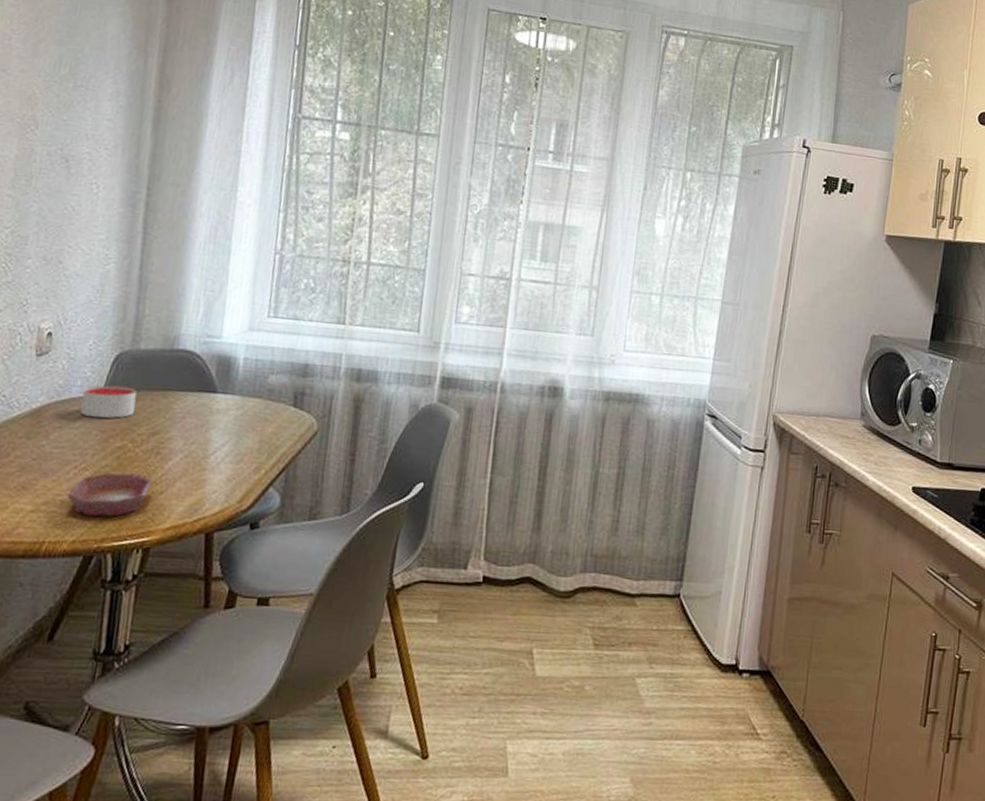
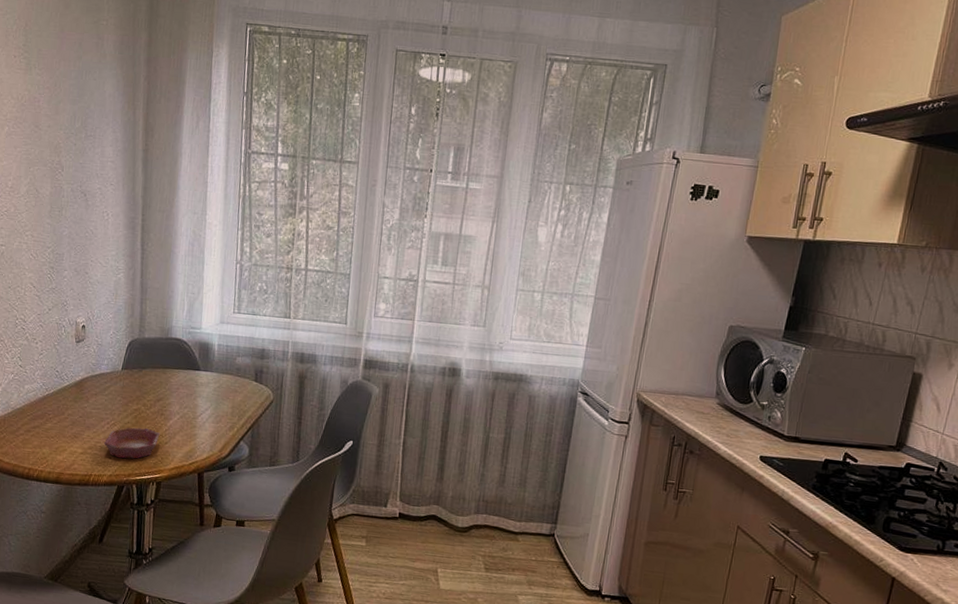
candle: present [81,385,137,419] -> none [108,364,145,389]

